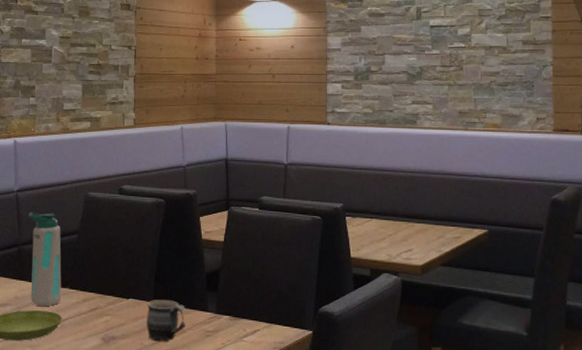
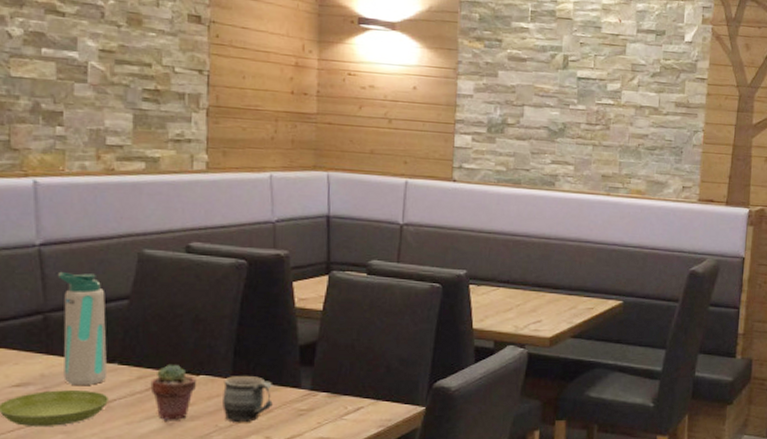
potted succulent: none [92,288,127,338] -> present [150,363,197,420]

